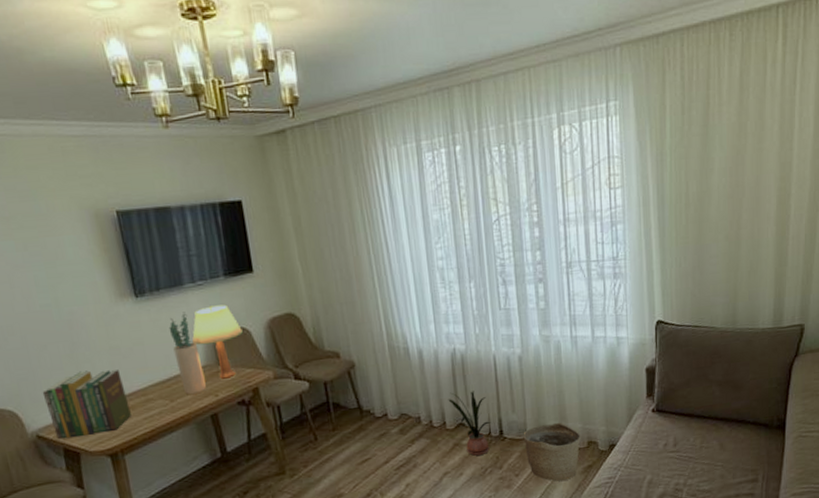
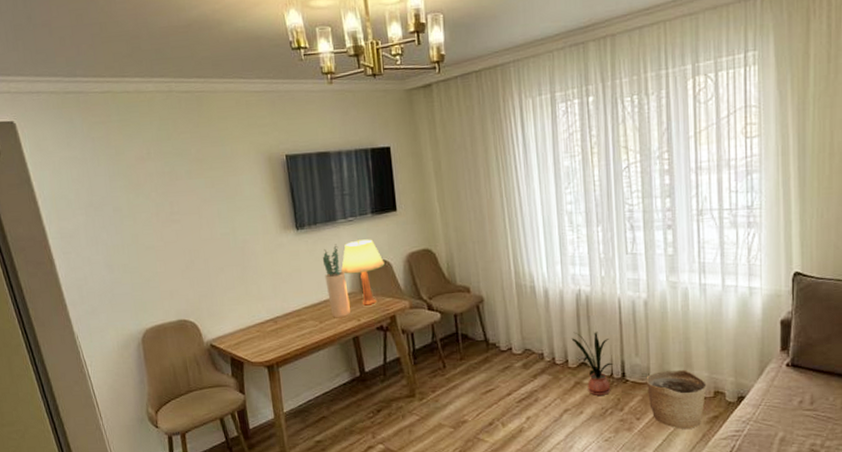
books: present [42,369,131,440] -> none [217,291,287,350]

